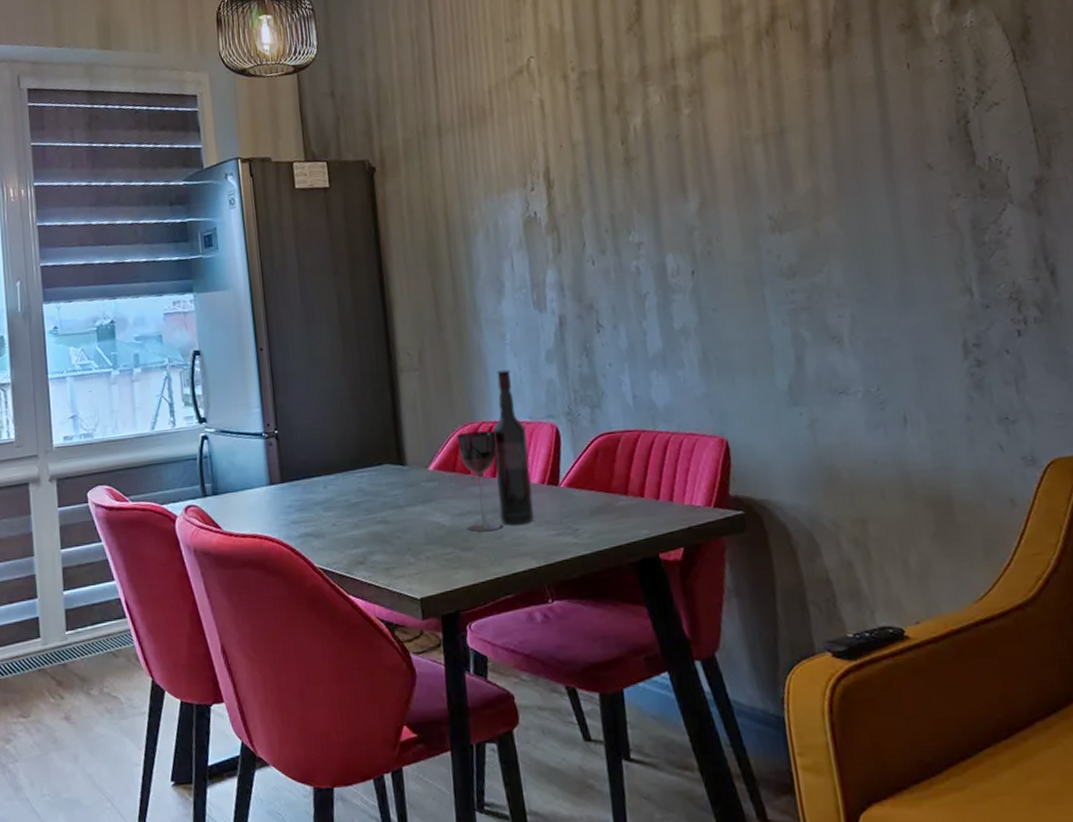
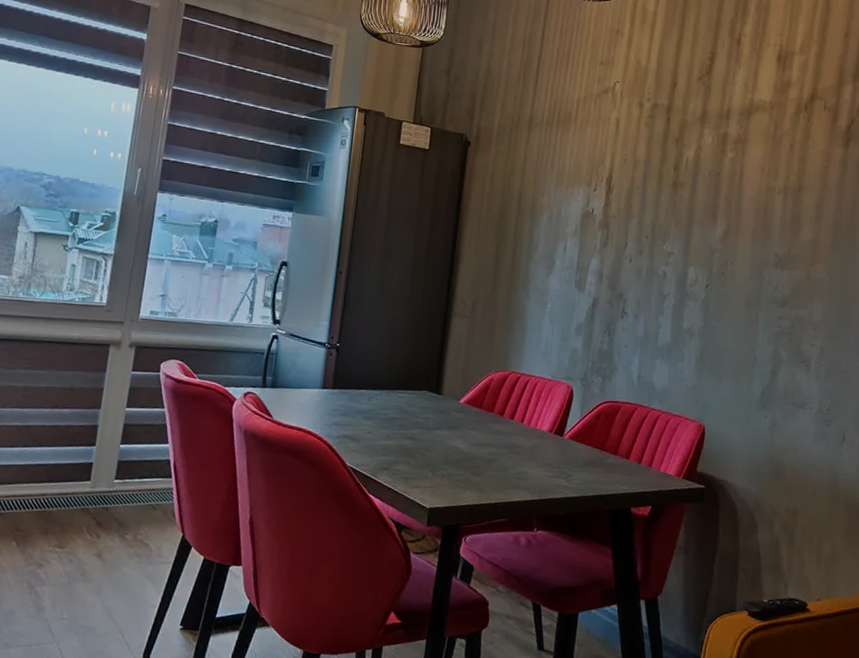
wineglass: present [457,431,503,531] -> none [481,377,521,463]
wine bottle: present [492,369,535,525] -> none [510,332,547,463]

